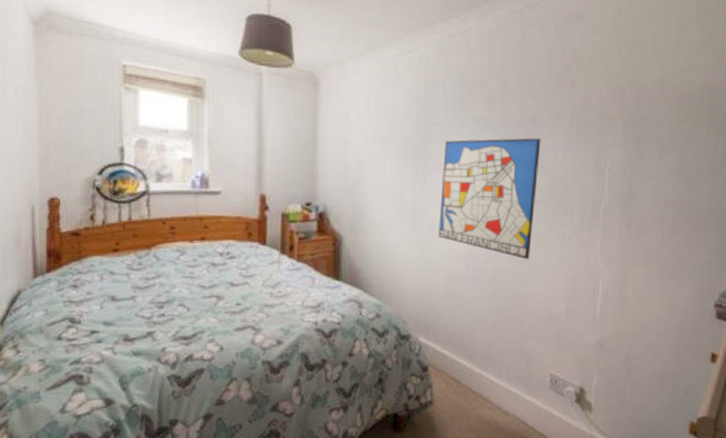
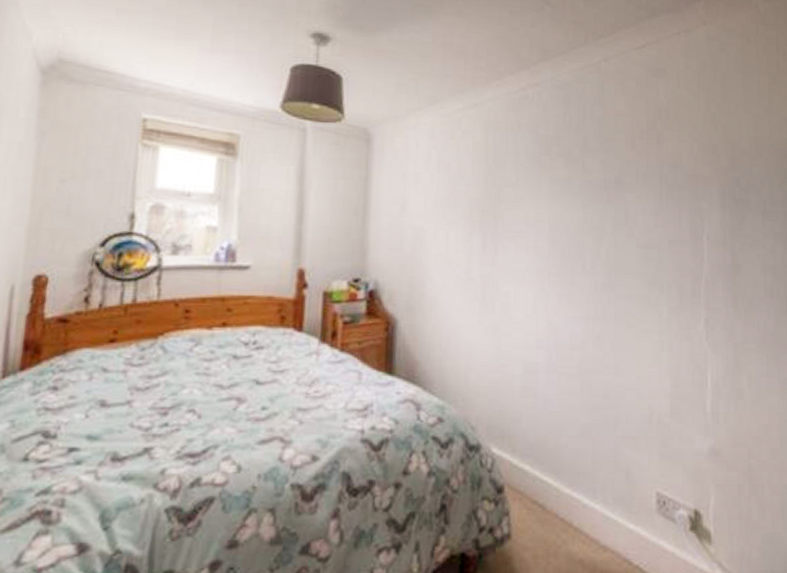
wall art: present [438,138,541,260] -> none [513,201,628,346]

